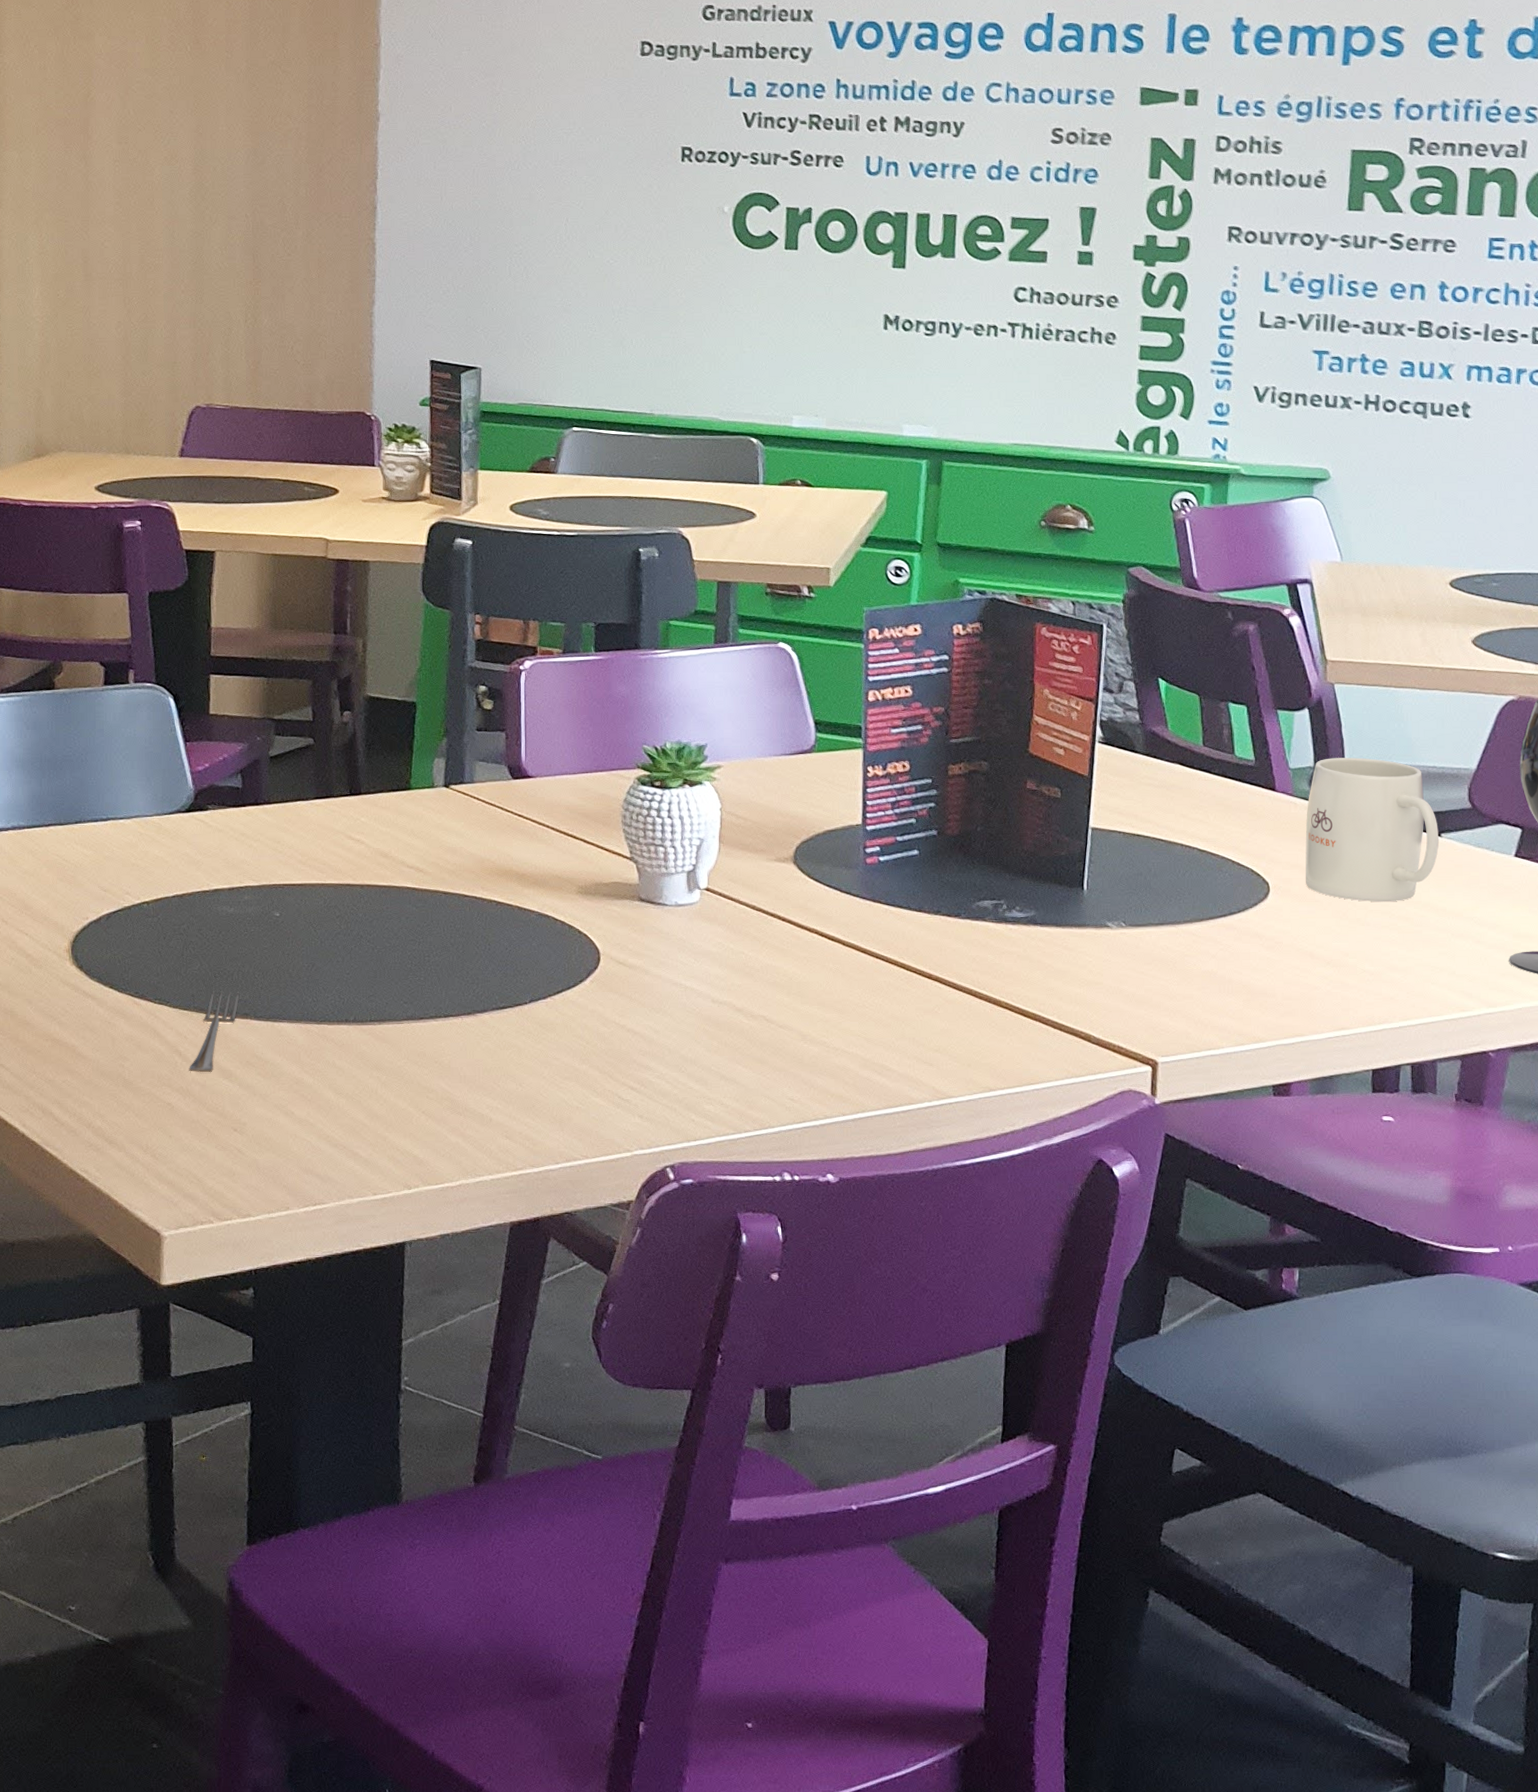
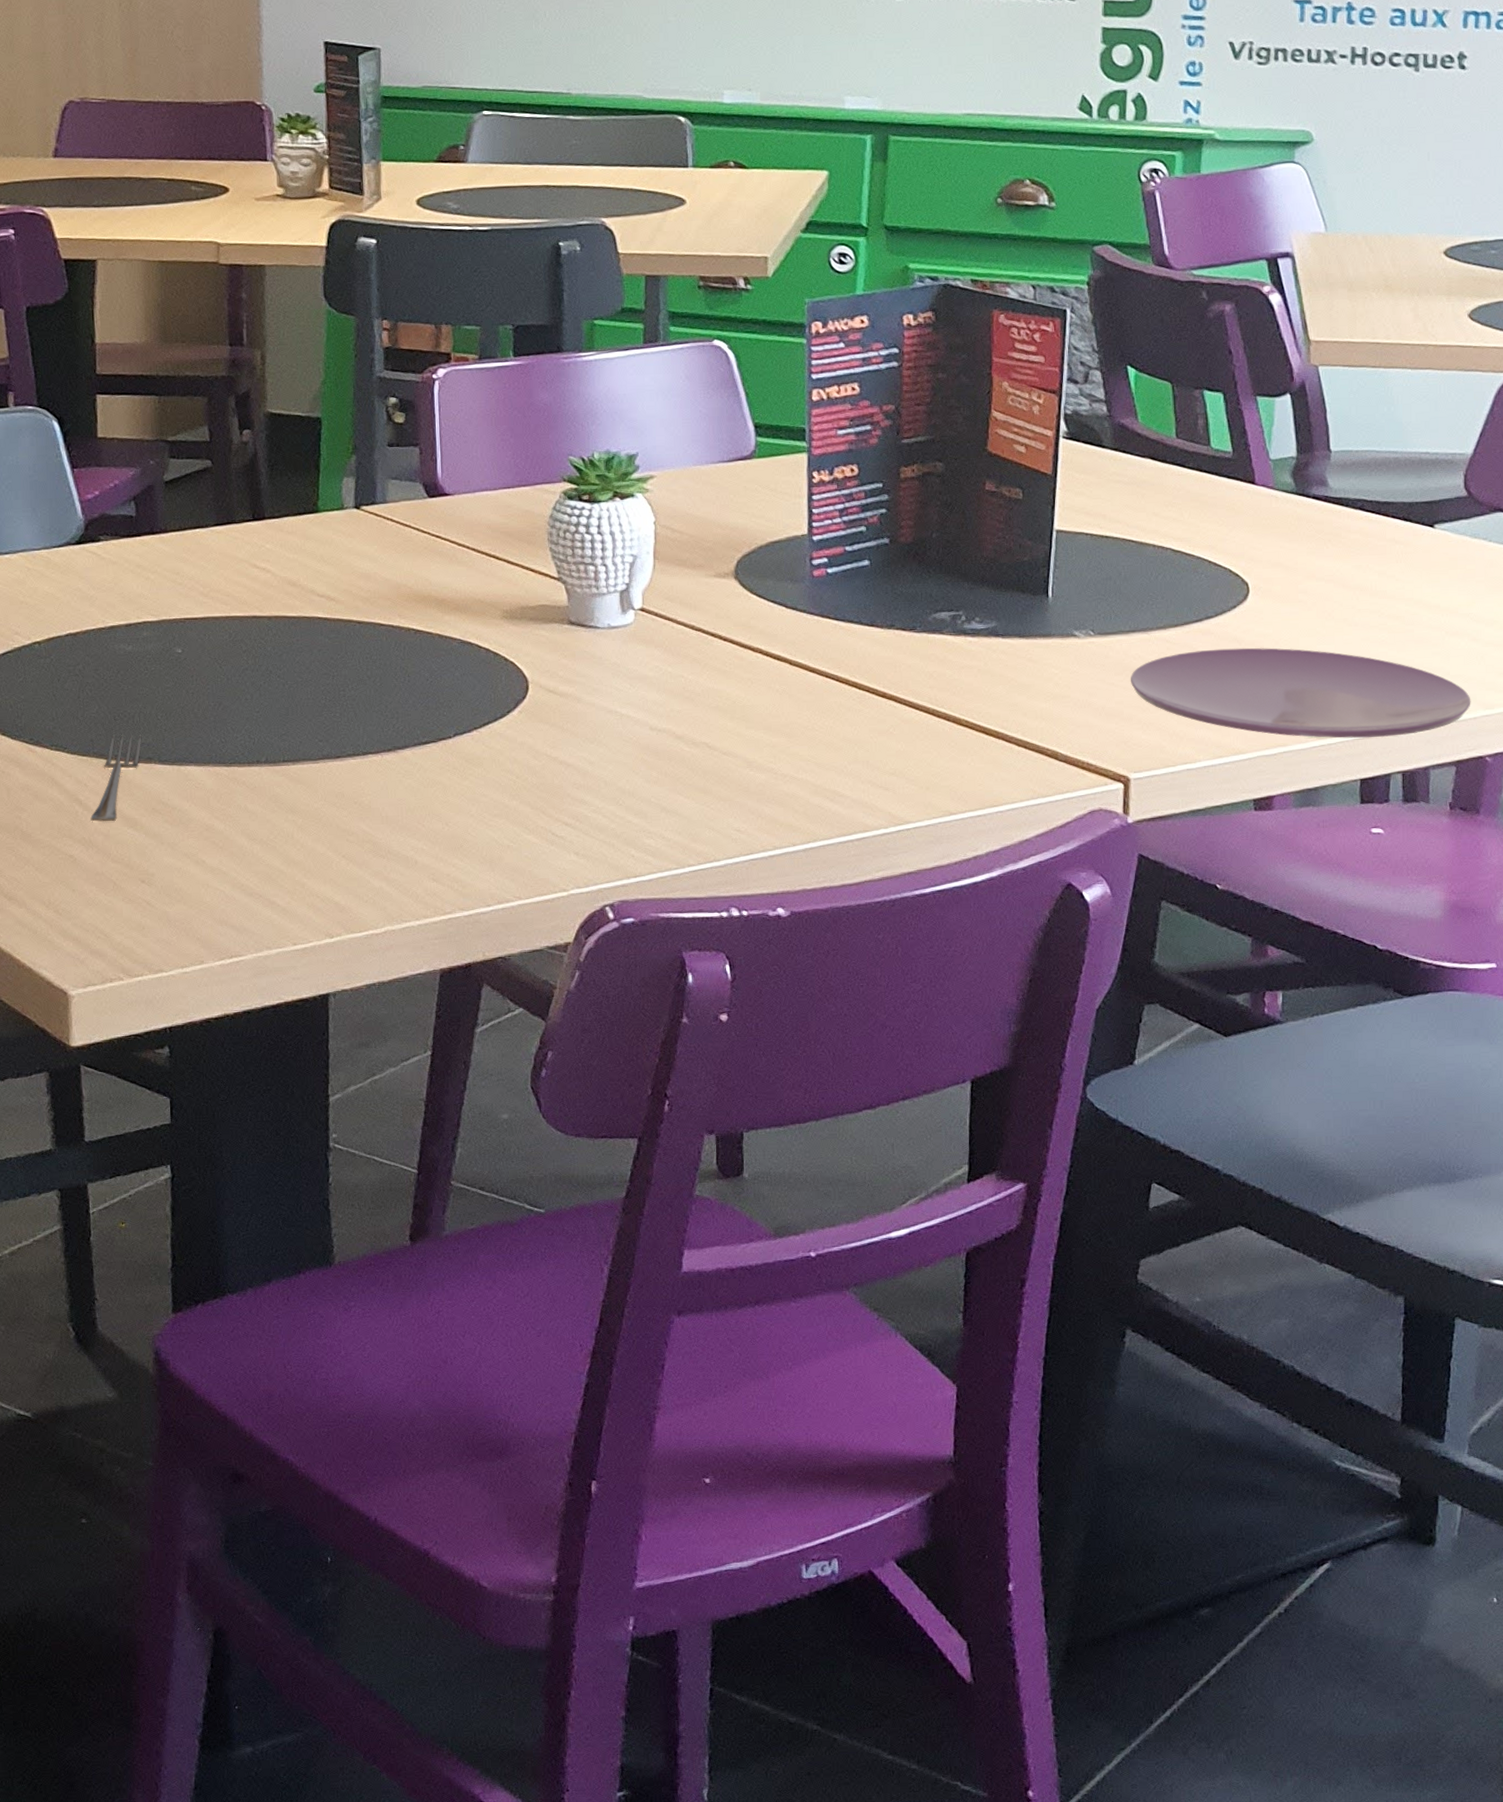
plate: none [1158,943,1475,1031] -> present [1130,647,1471,739]
mug: present [1305,757,1439,902] -> none [1287,445,1432,600]

